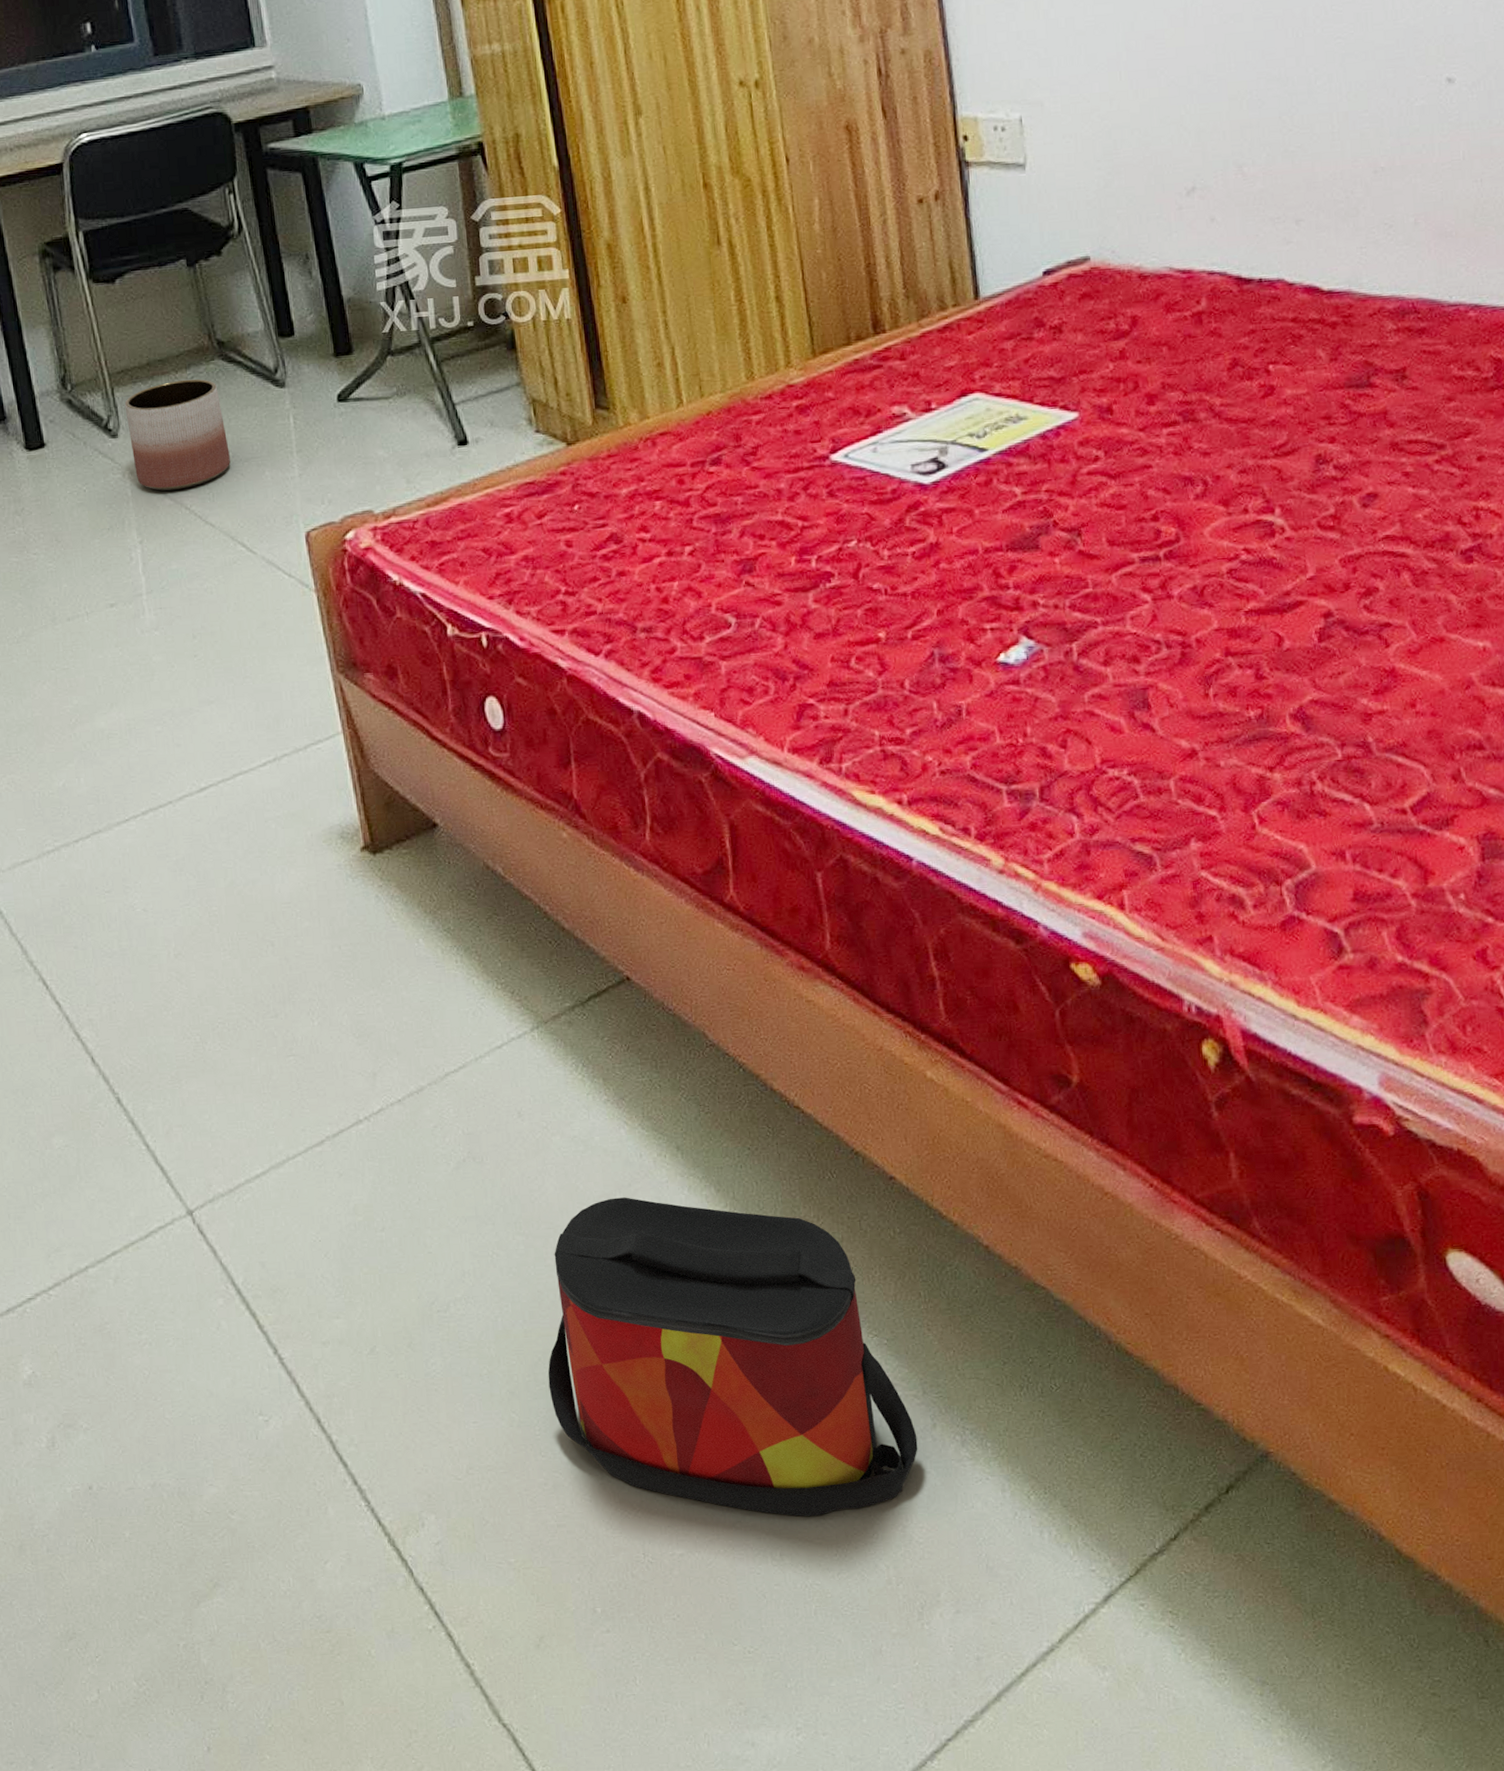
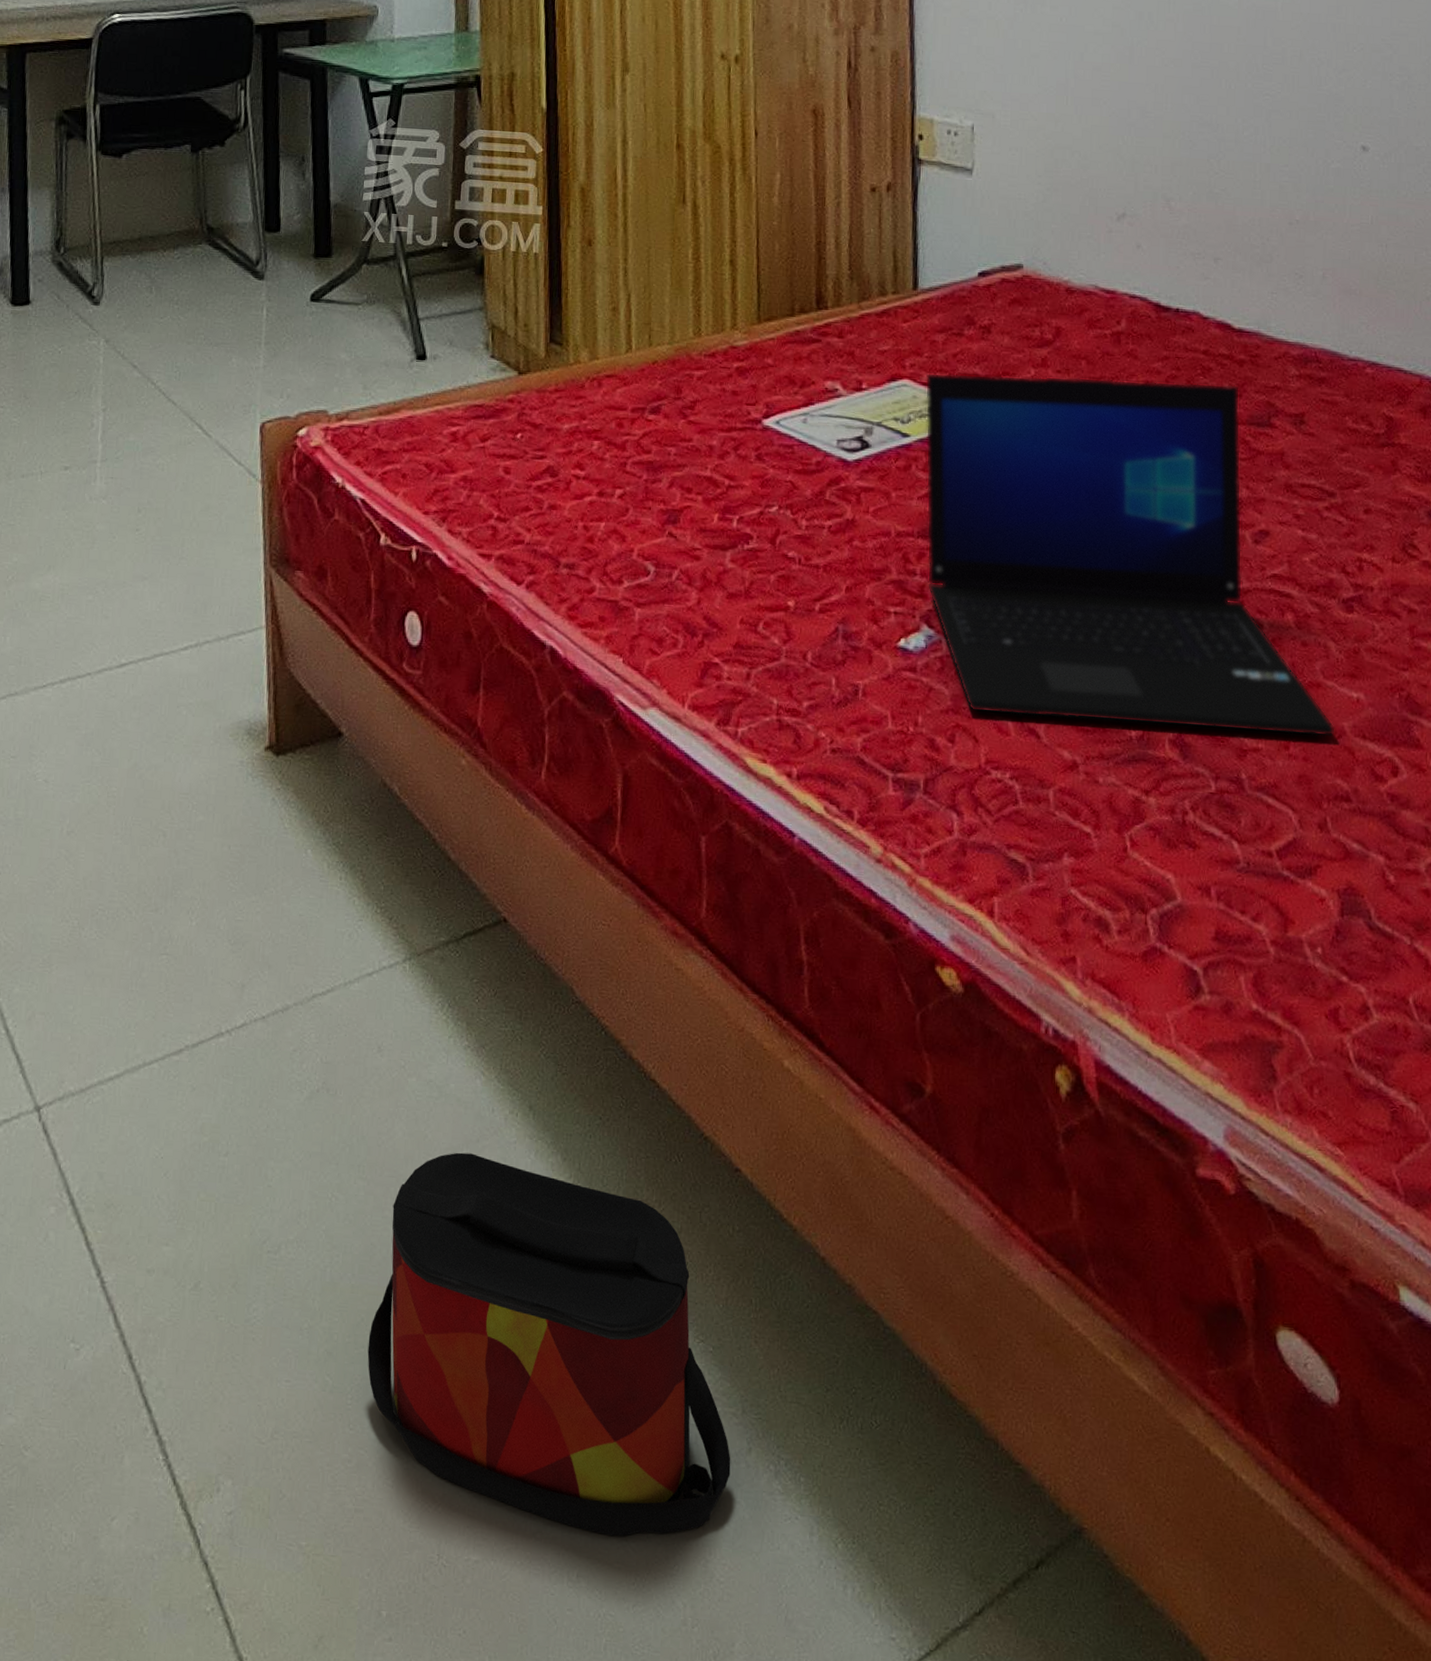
planter: present [124,379,231,491] -> none [110,258,202,364]
laptop: none [997,349,1464,716] -> present [925,372,1336,737]

